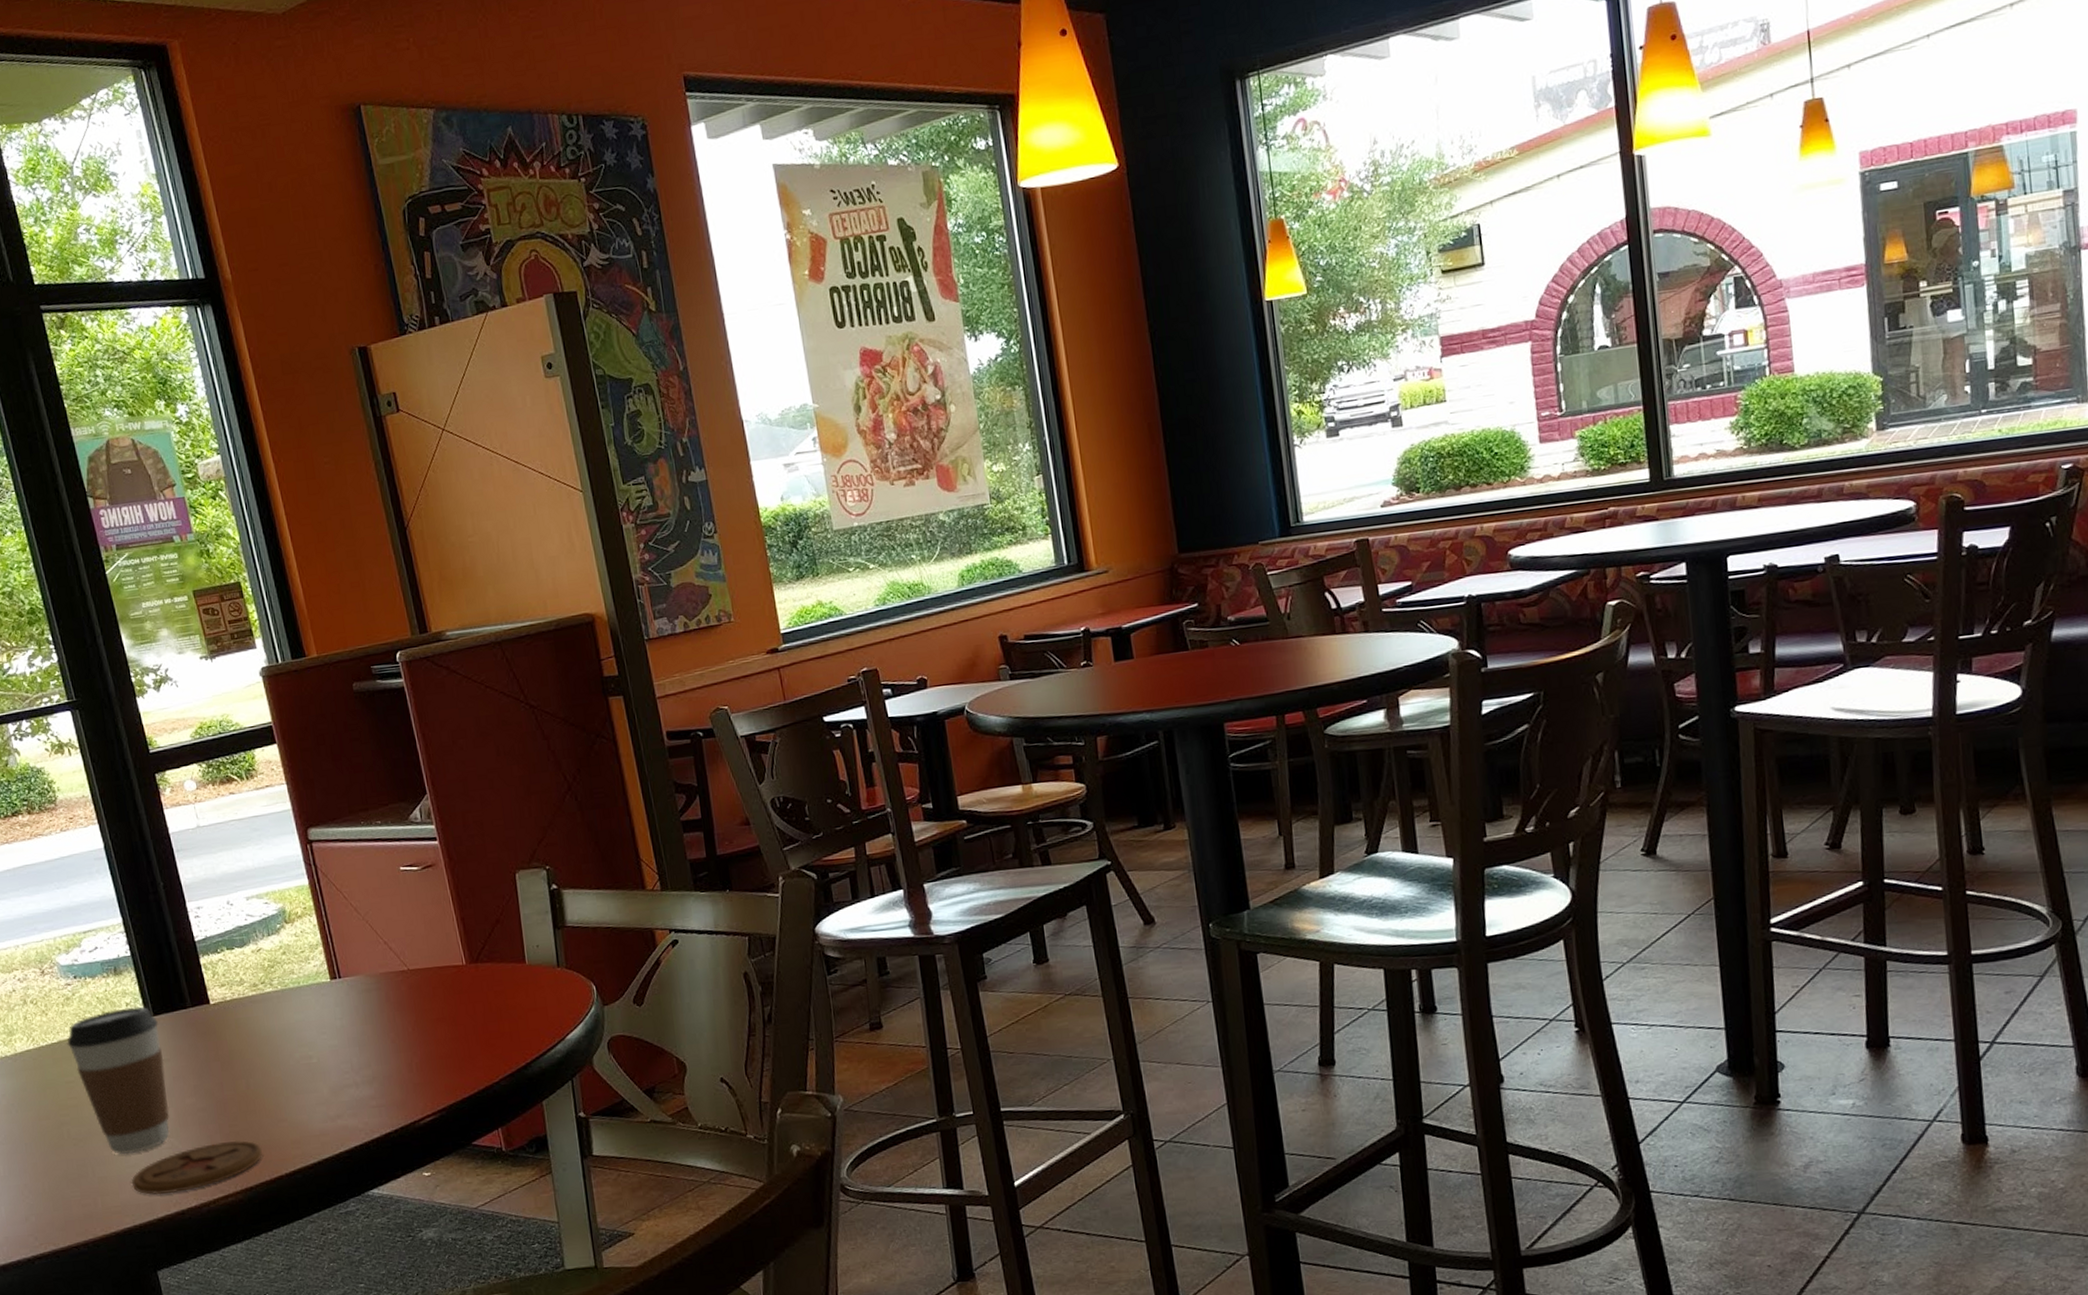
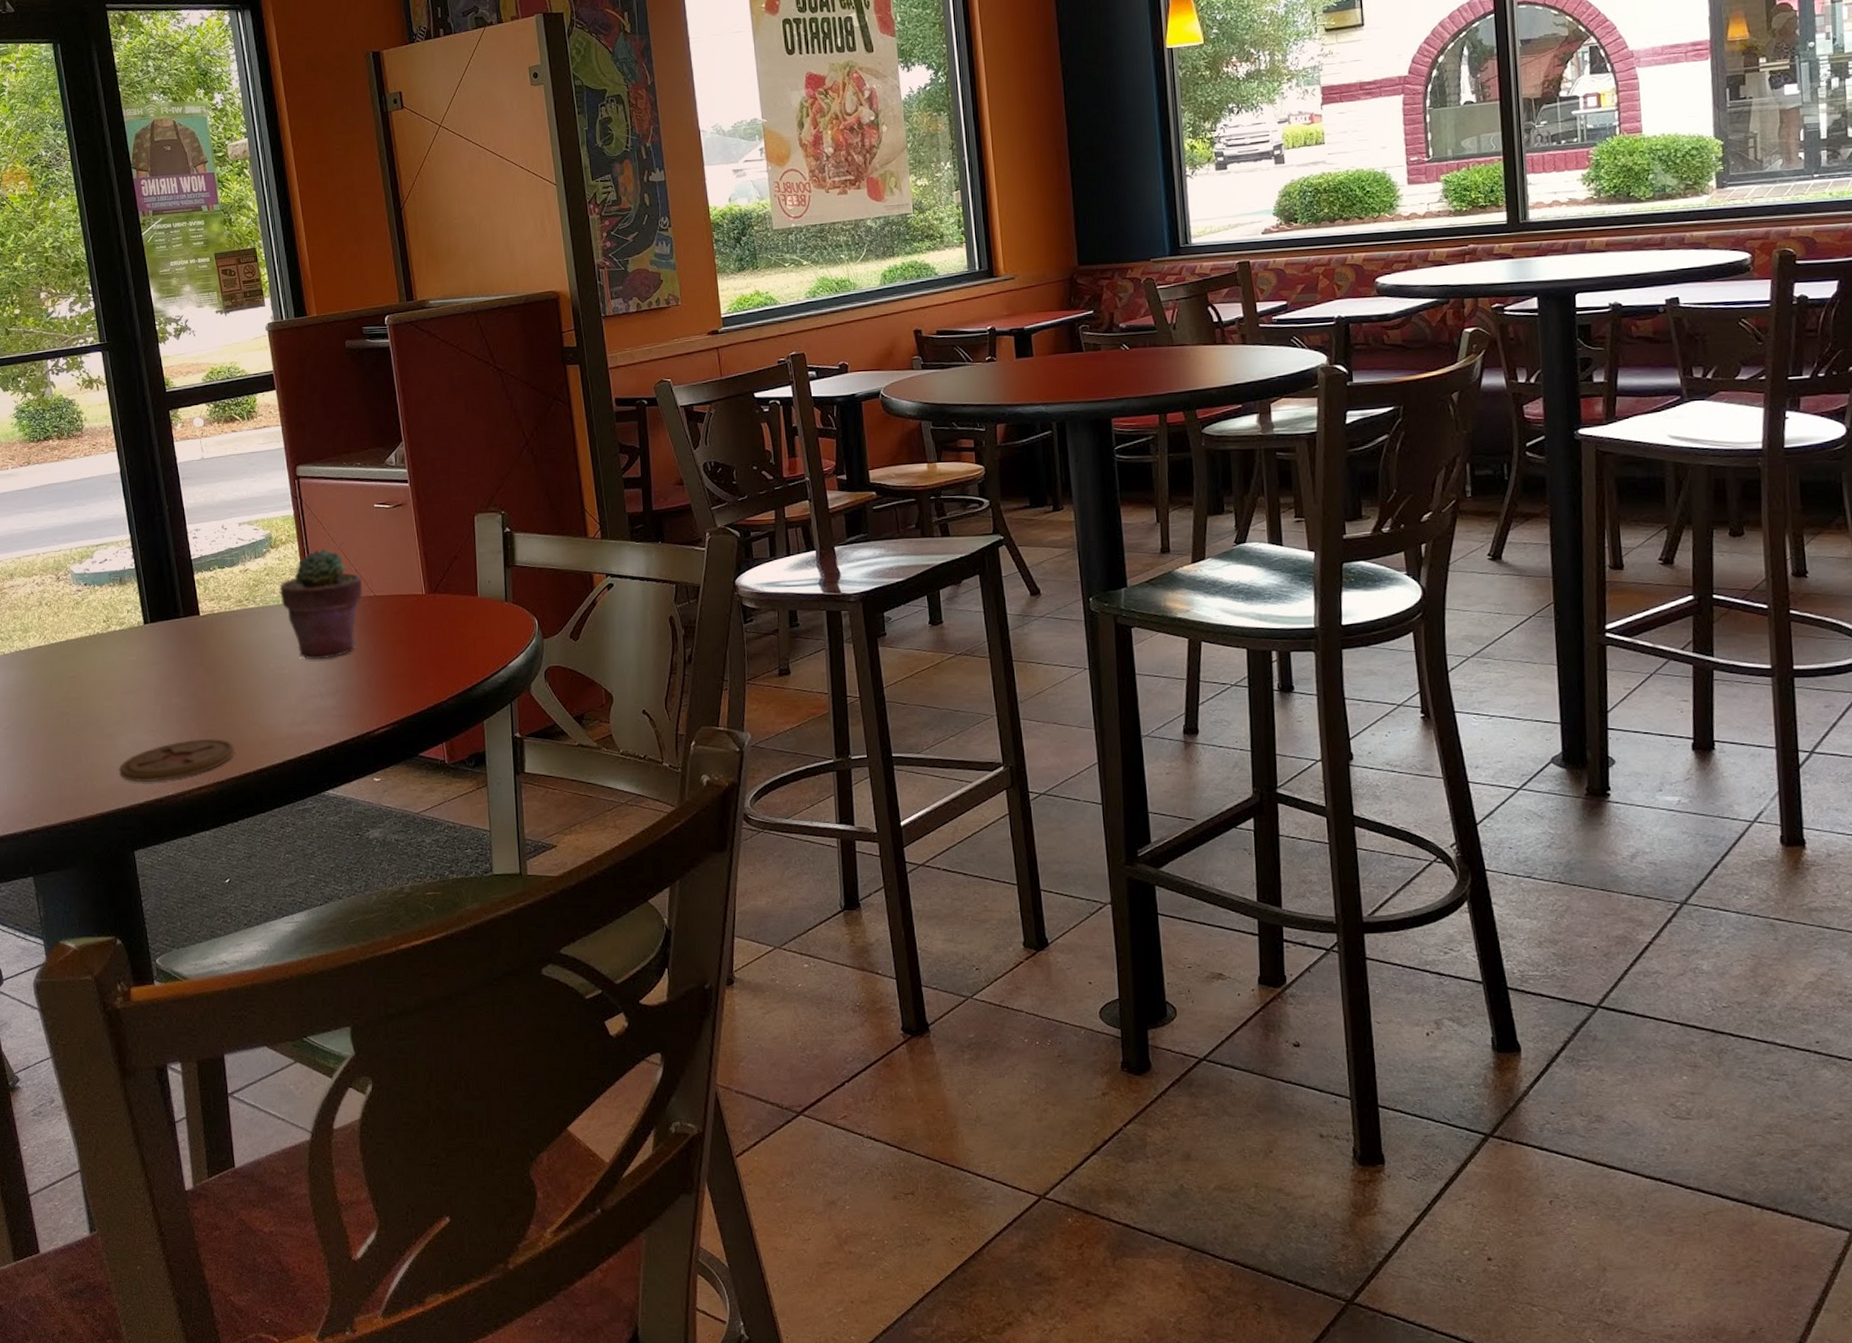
coffee cup: present [67,1006,170,1155] -> none [74,614,157,745]
potted succulent: none [299,920,394,1046] -> present [279,548,362,660]

